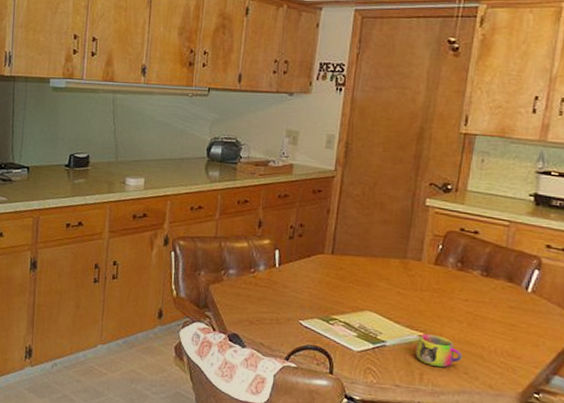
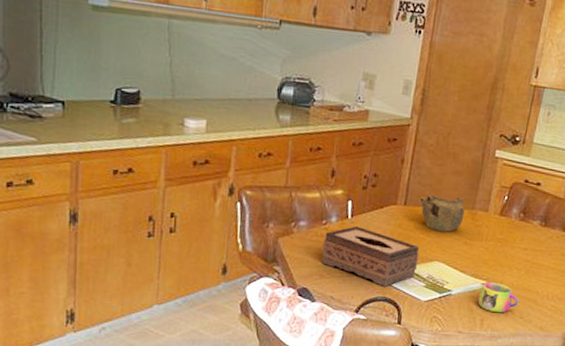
tissue box: none [251,274,349,335] -> present [322,226,419,287]
teapot: none [346,242,396,281] -> present [419,193,465,232]

